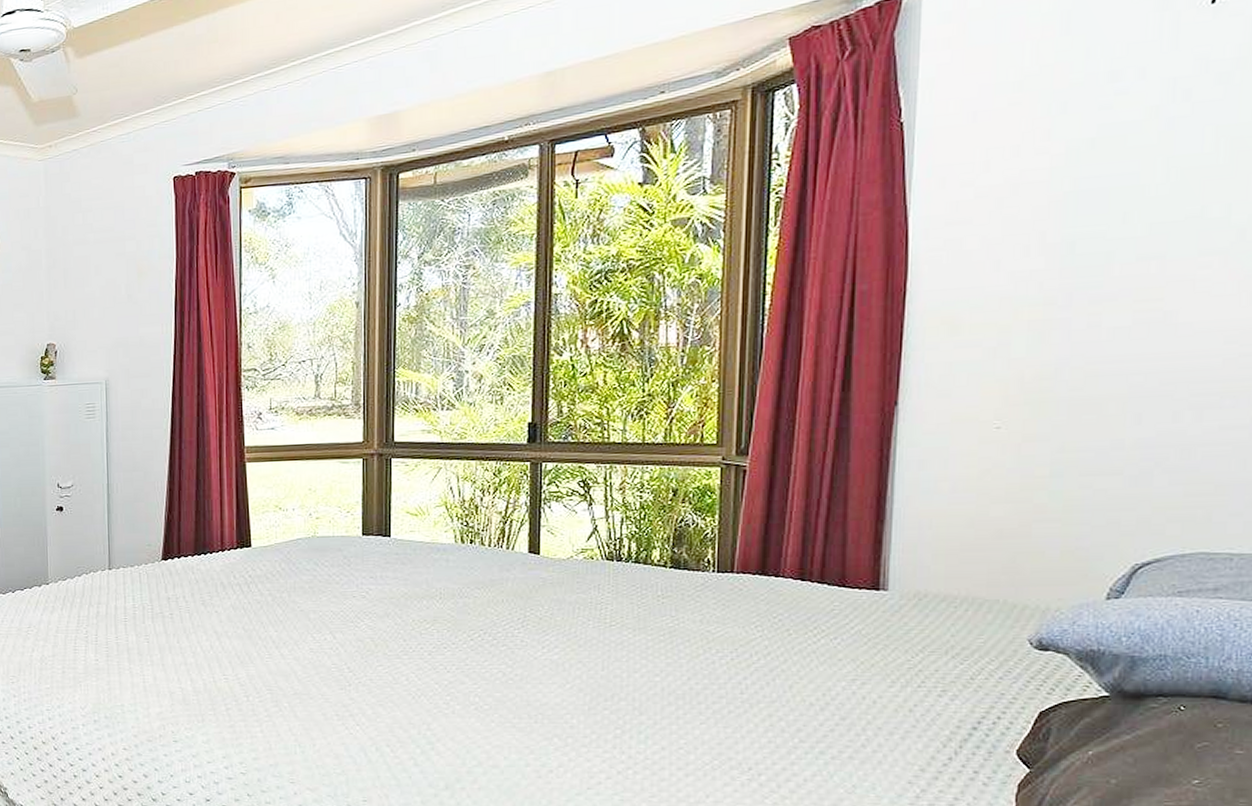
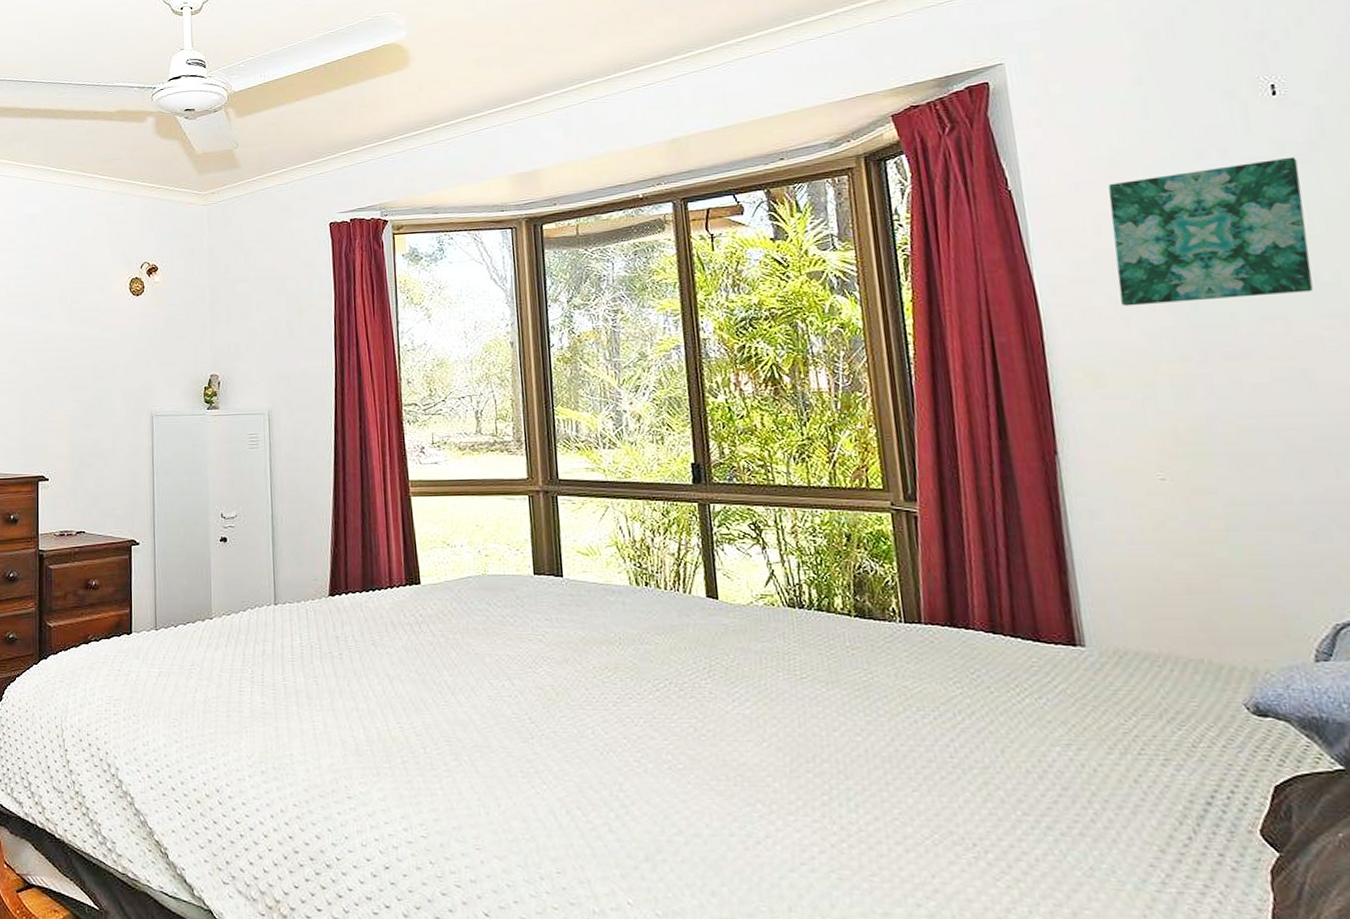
wall art: none [994,76,1219,249] -> present [1108,157,1313,306]

